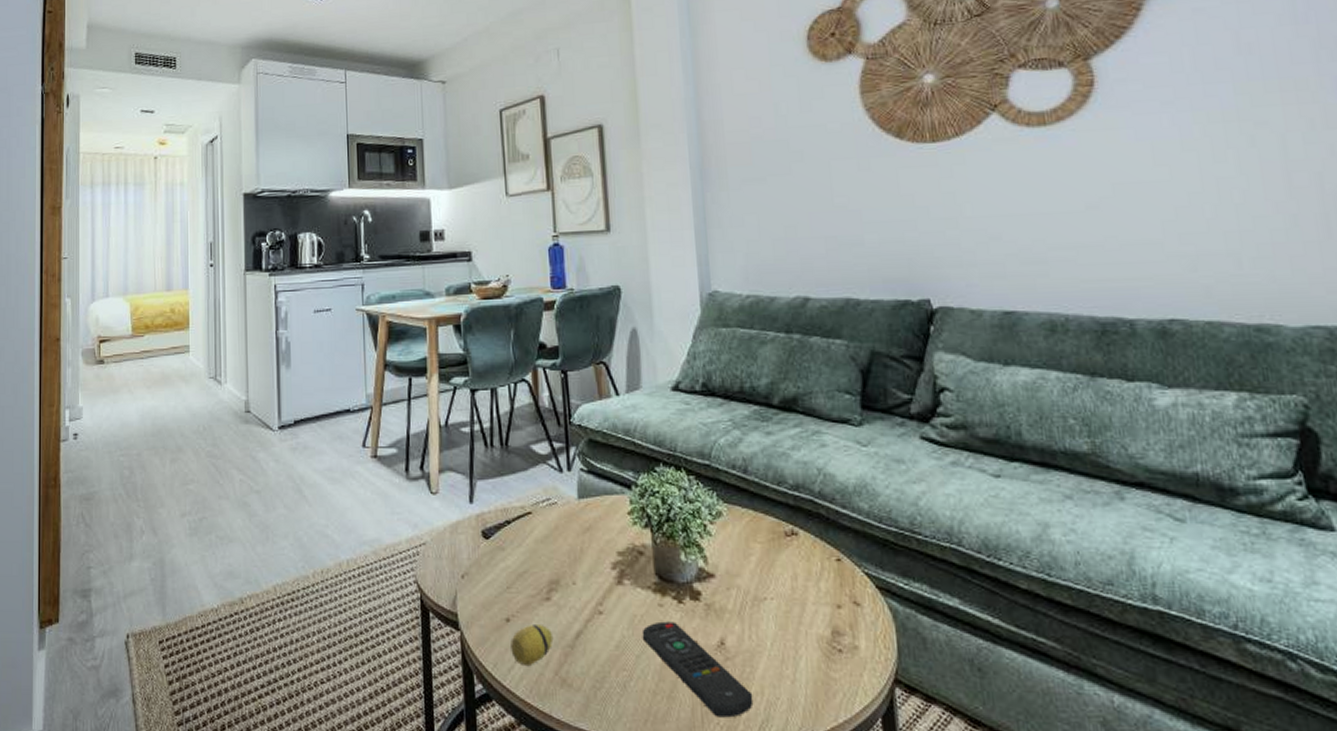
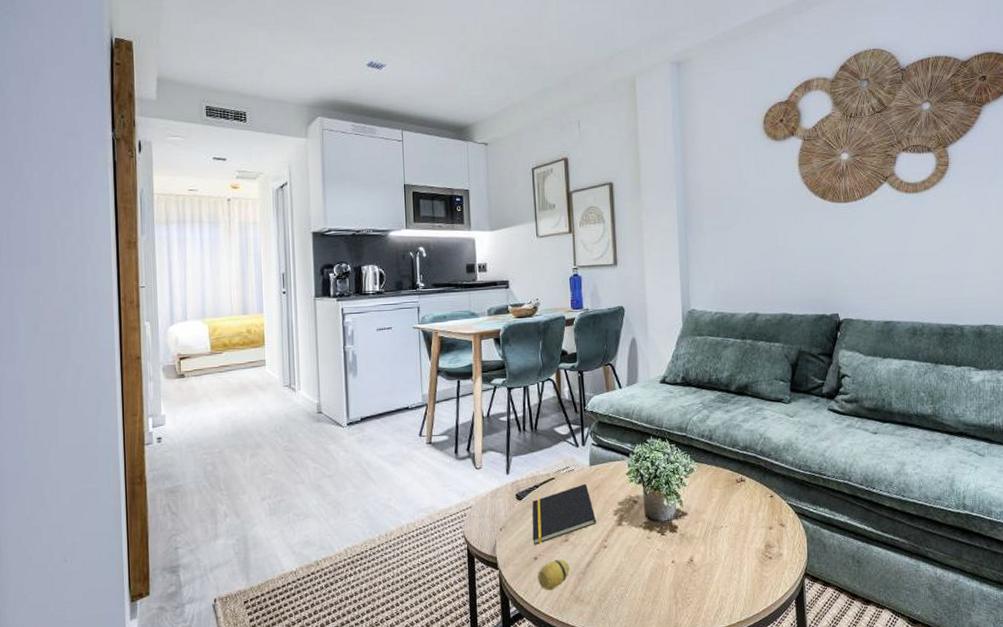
notepad: none [502,522,588,602] -> present [532,483,596,545]
remote control: present [641,621,754,718] -> none [635,548,712,612]

